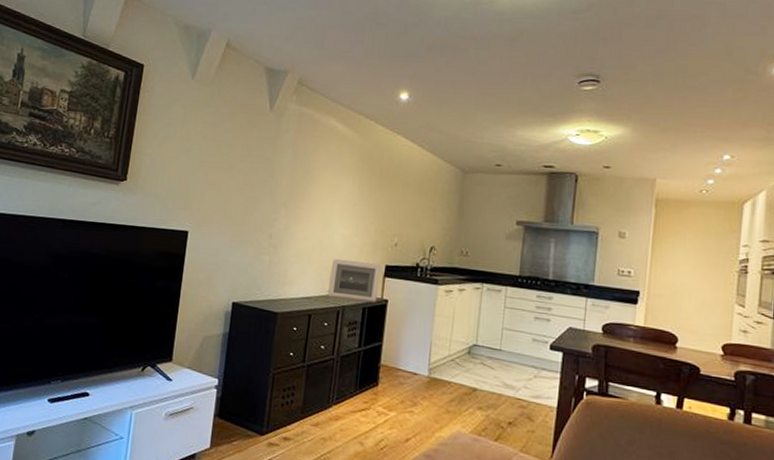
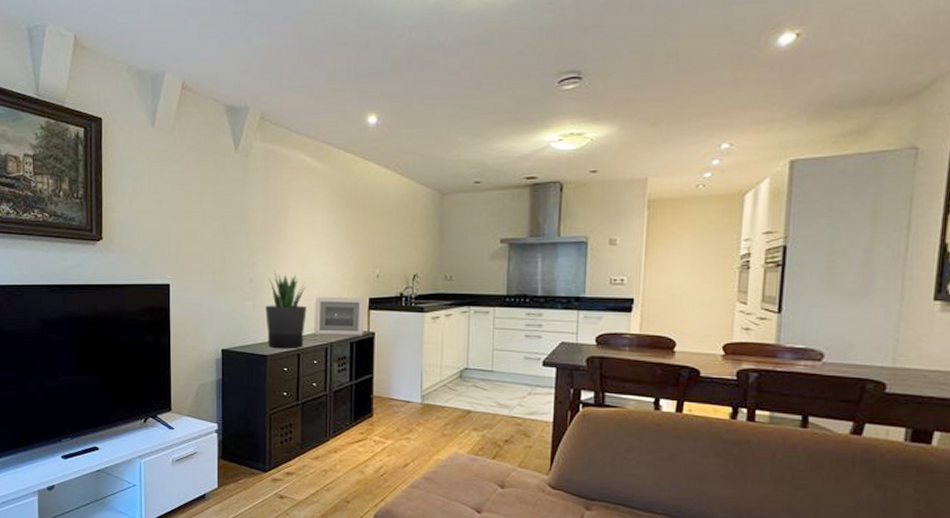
planter: none [280,228,325,309] -> present [265,270,307,349]

